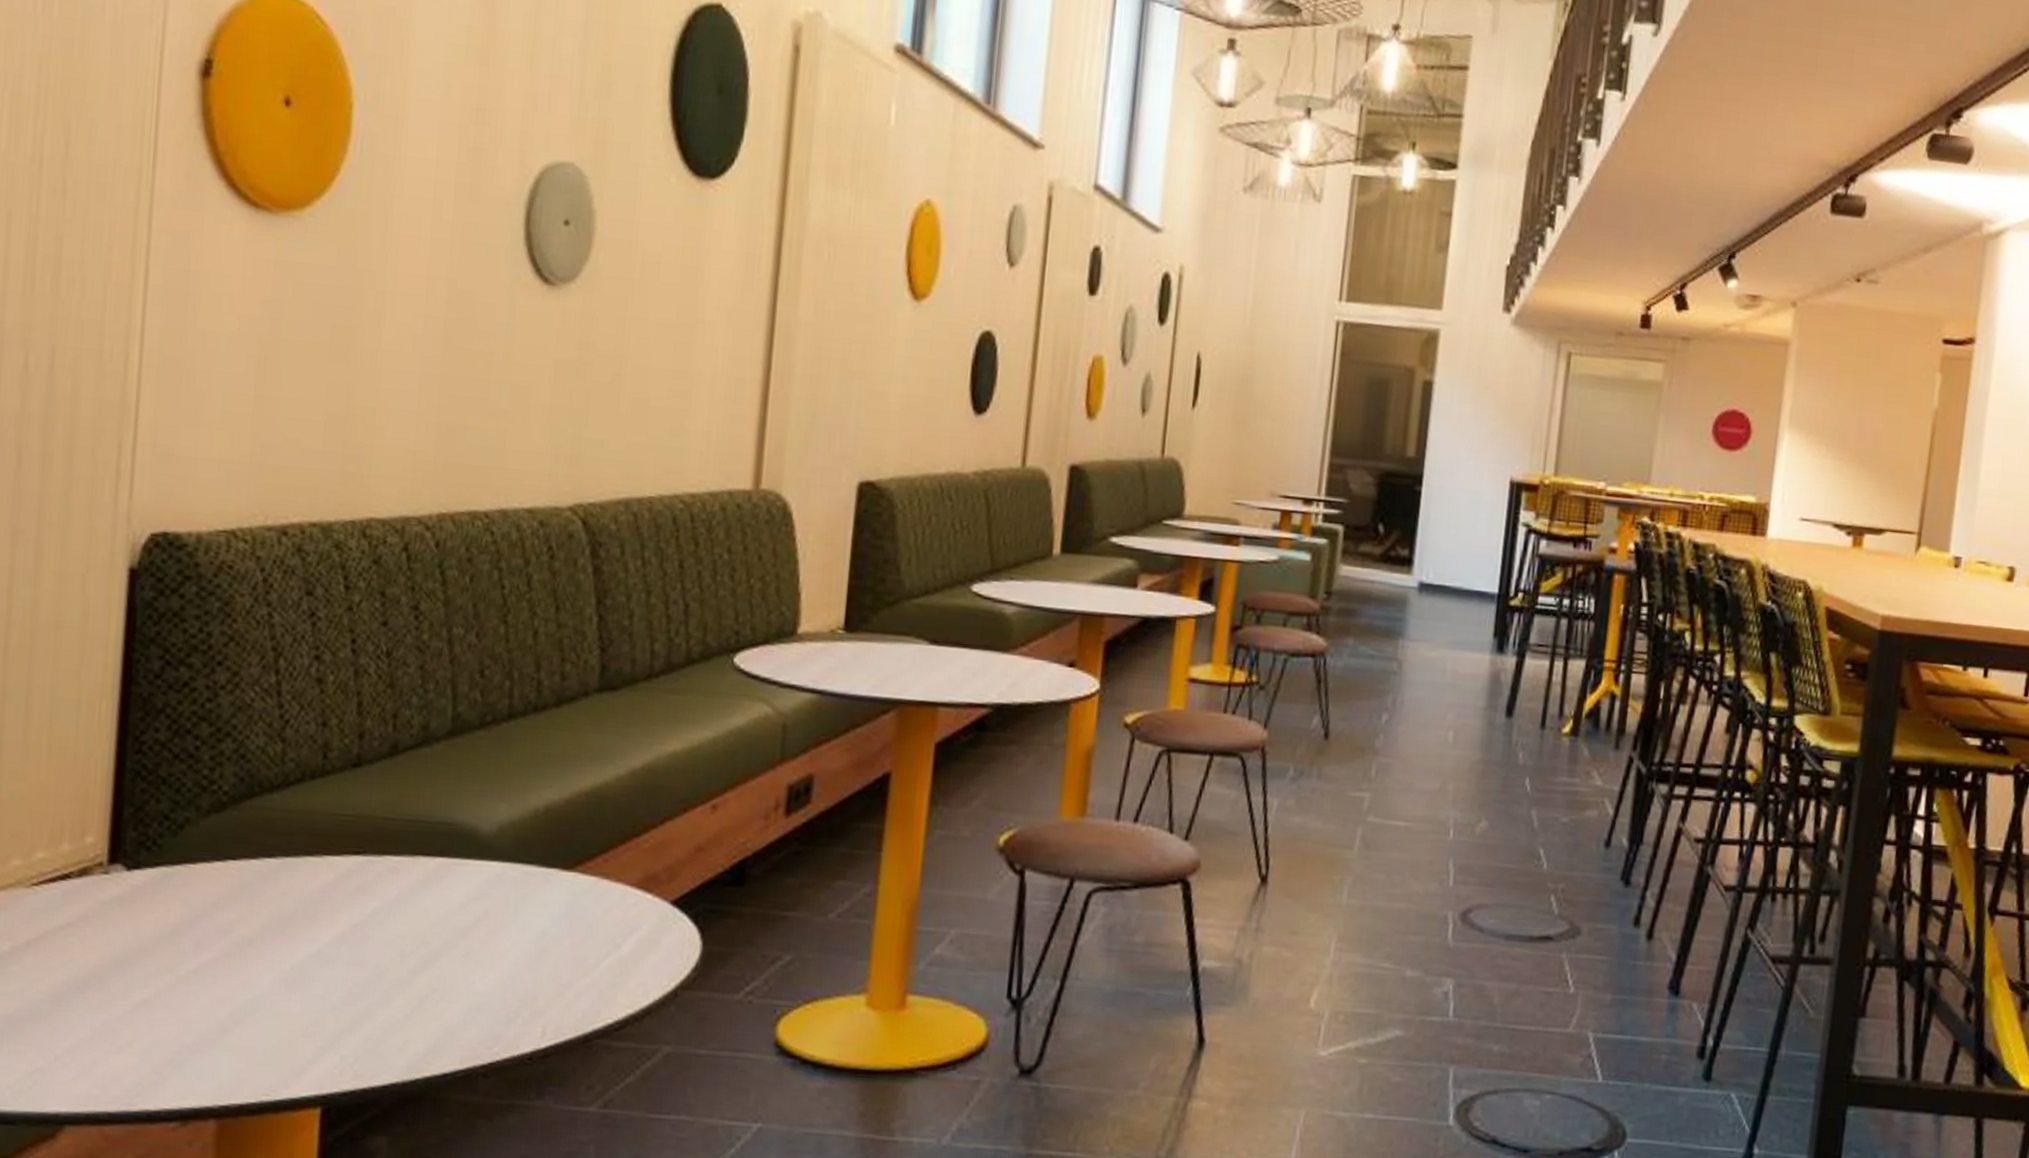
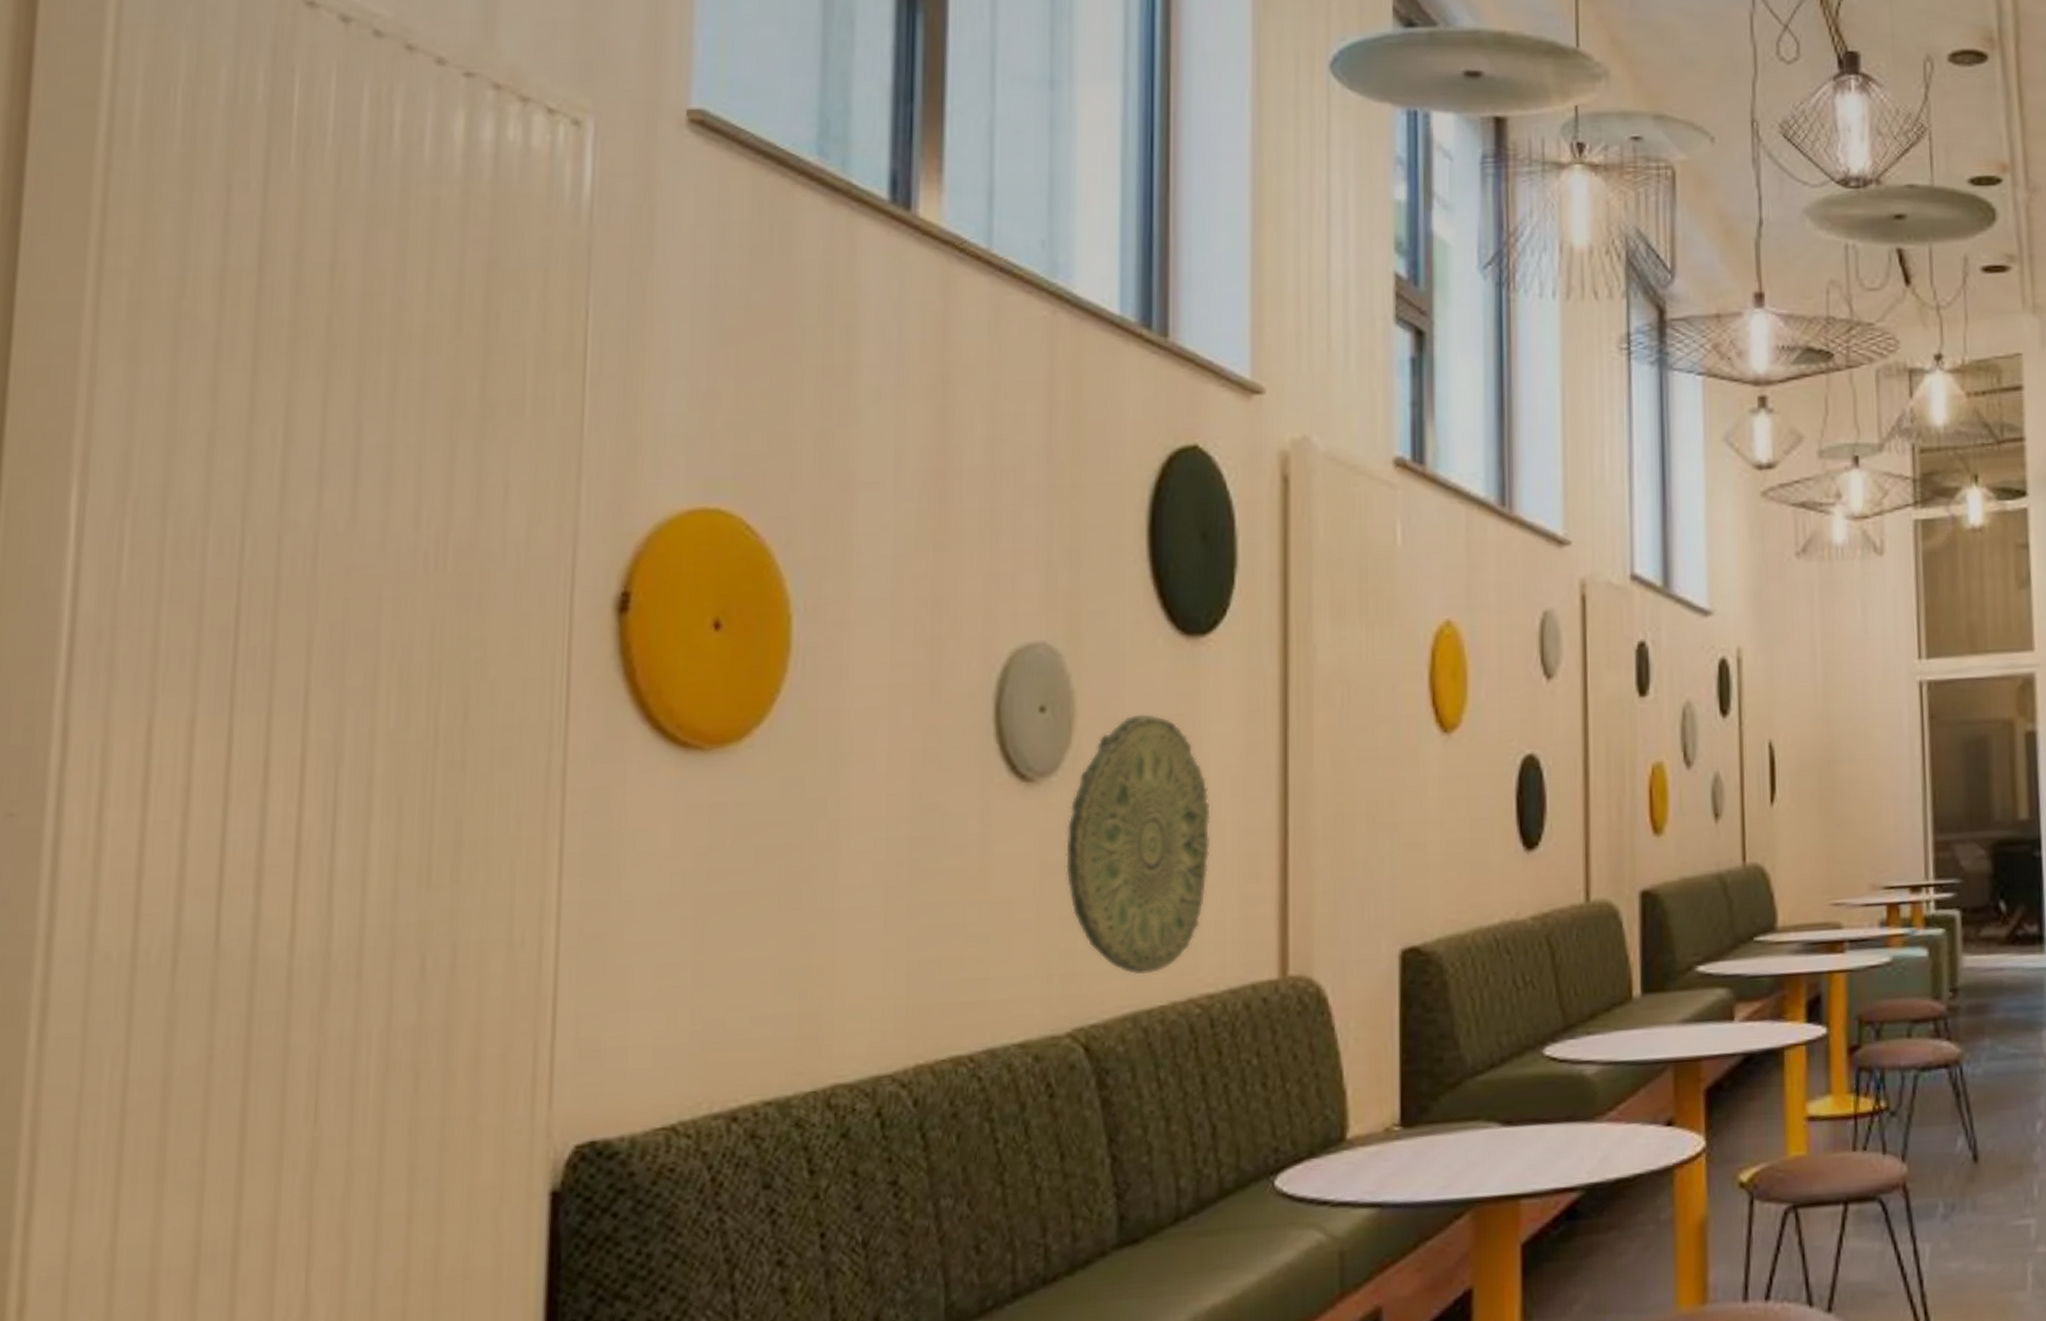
decorative disc: none [577,241,706,468] -> present [1066,714,1211,975]

